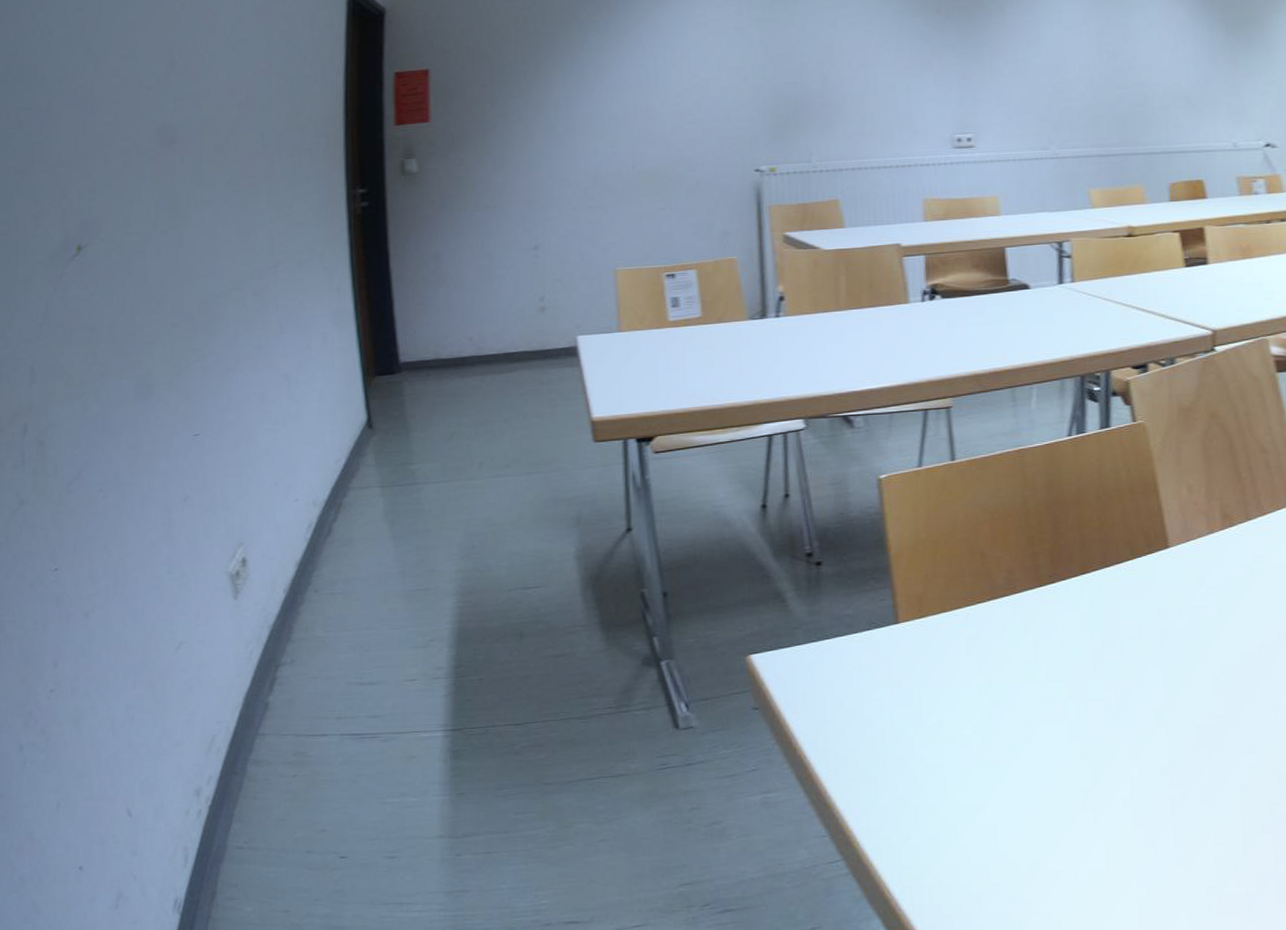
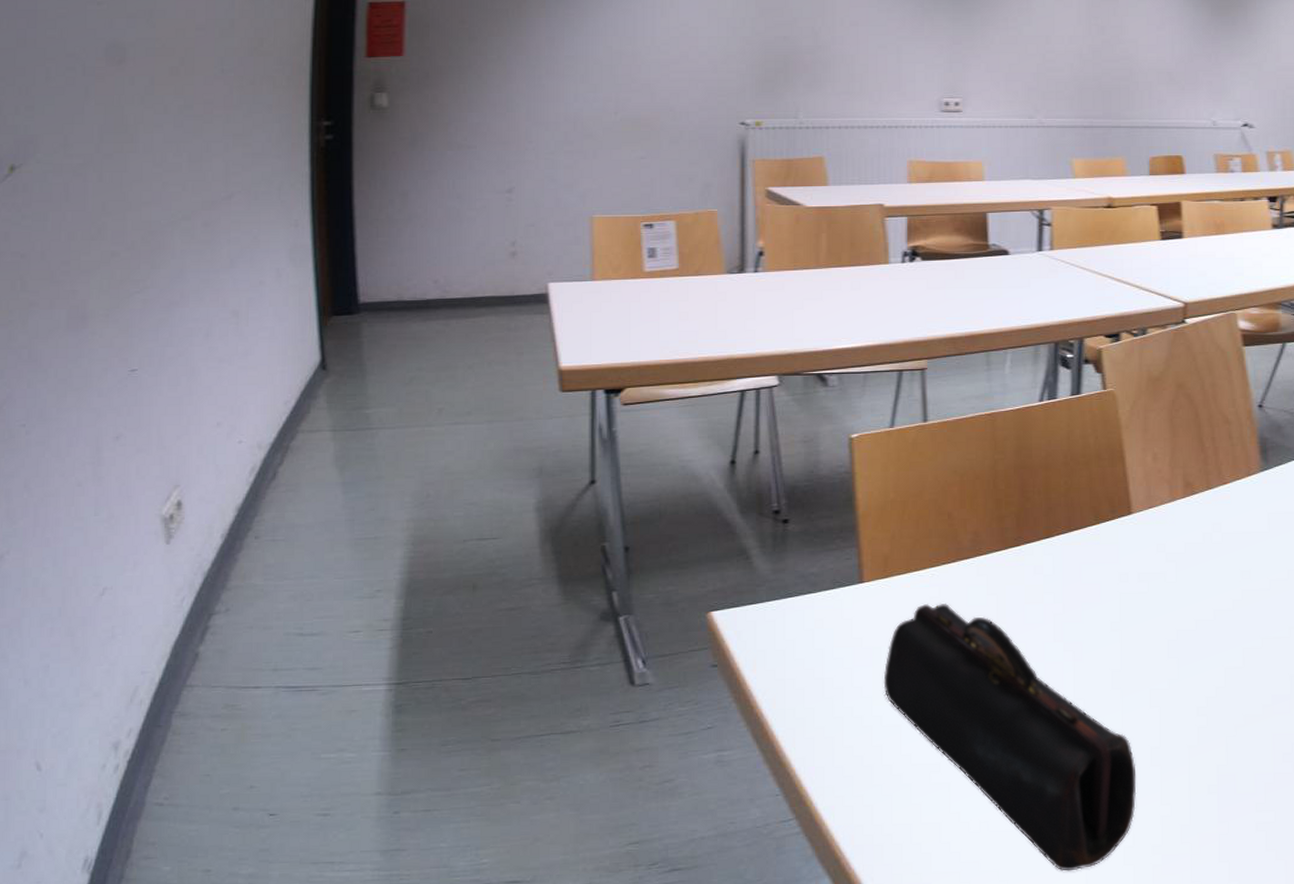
pencil case: none [924,643,1188,913] -> present [883,604,1137,872]

